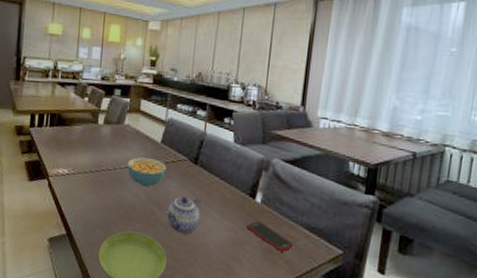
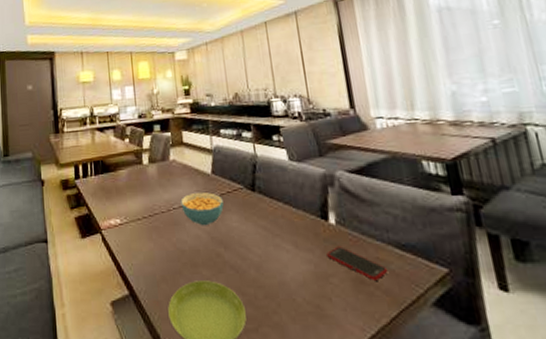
teapot: present [165,197,202,234] -> none [232,230,273,275]

